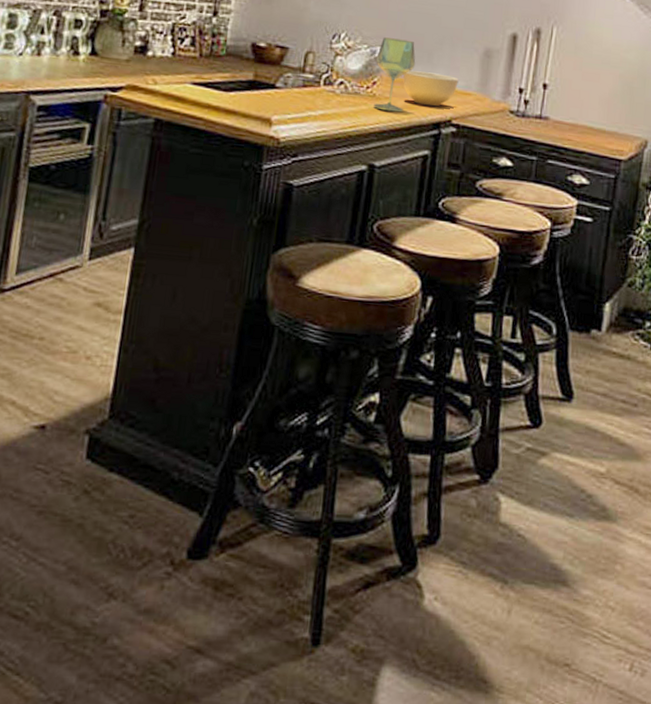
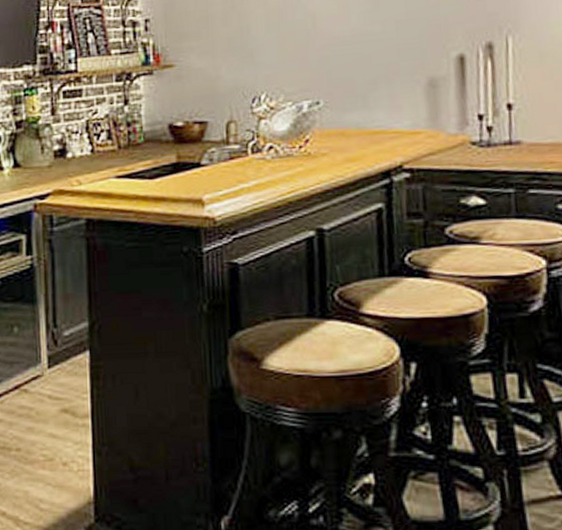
wine glass: present [374,37,416,112] -> none [304,87,350,169]
bowl: present [403,70,459,107] -> none [338,116,403,154]

